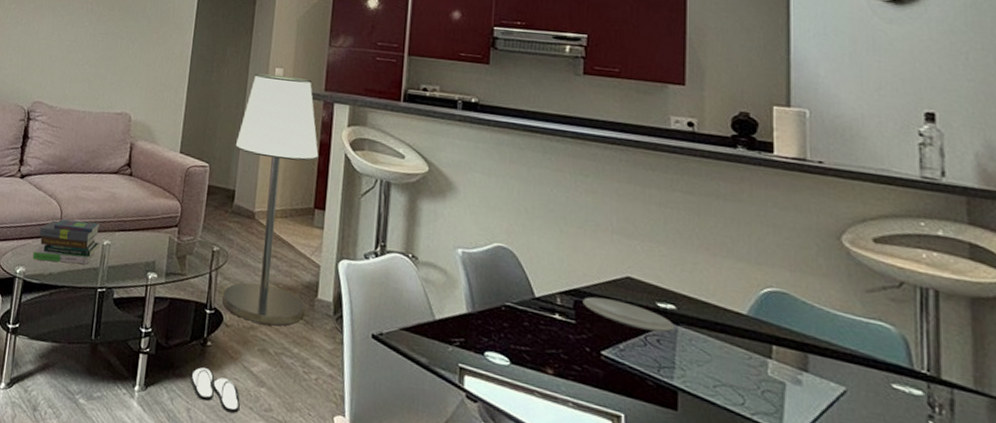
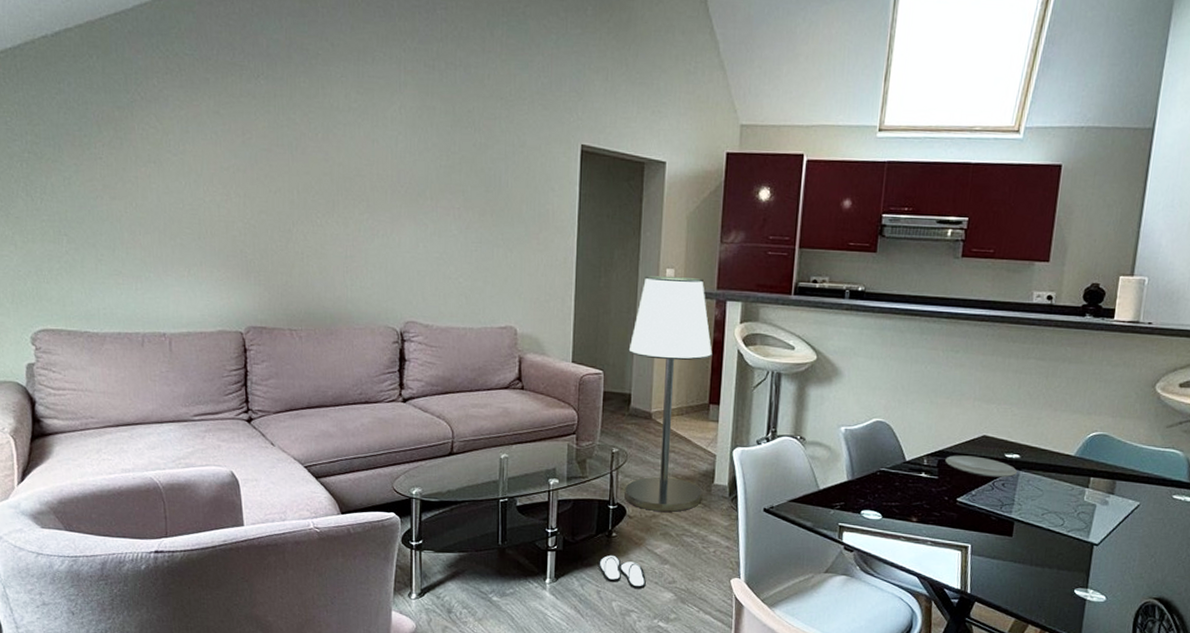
books: present [32,219,100,265] -> none [427,438,497,480]

